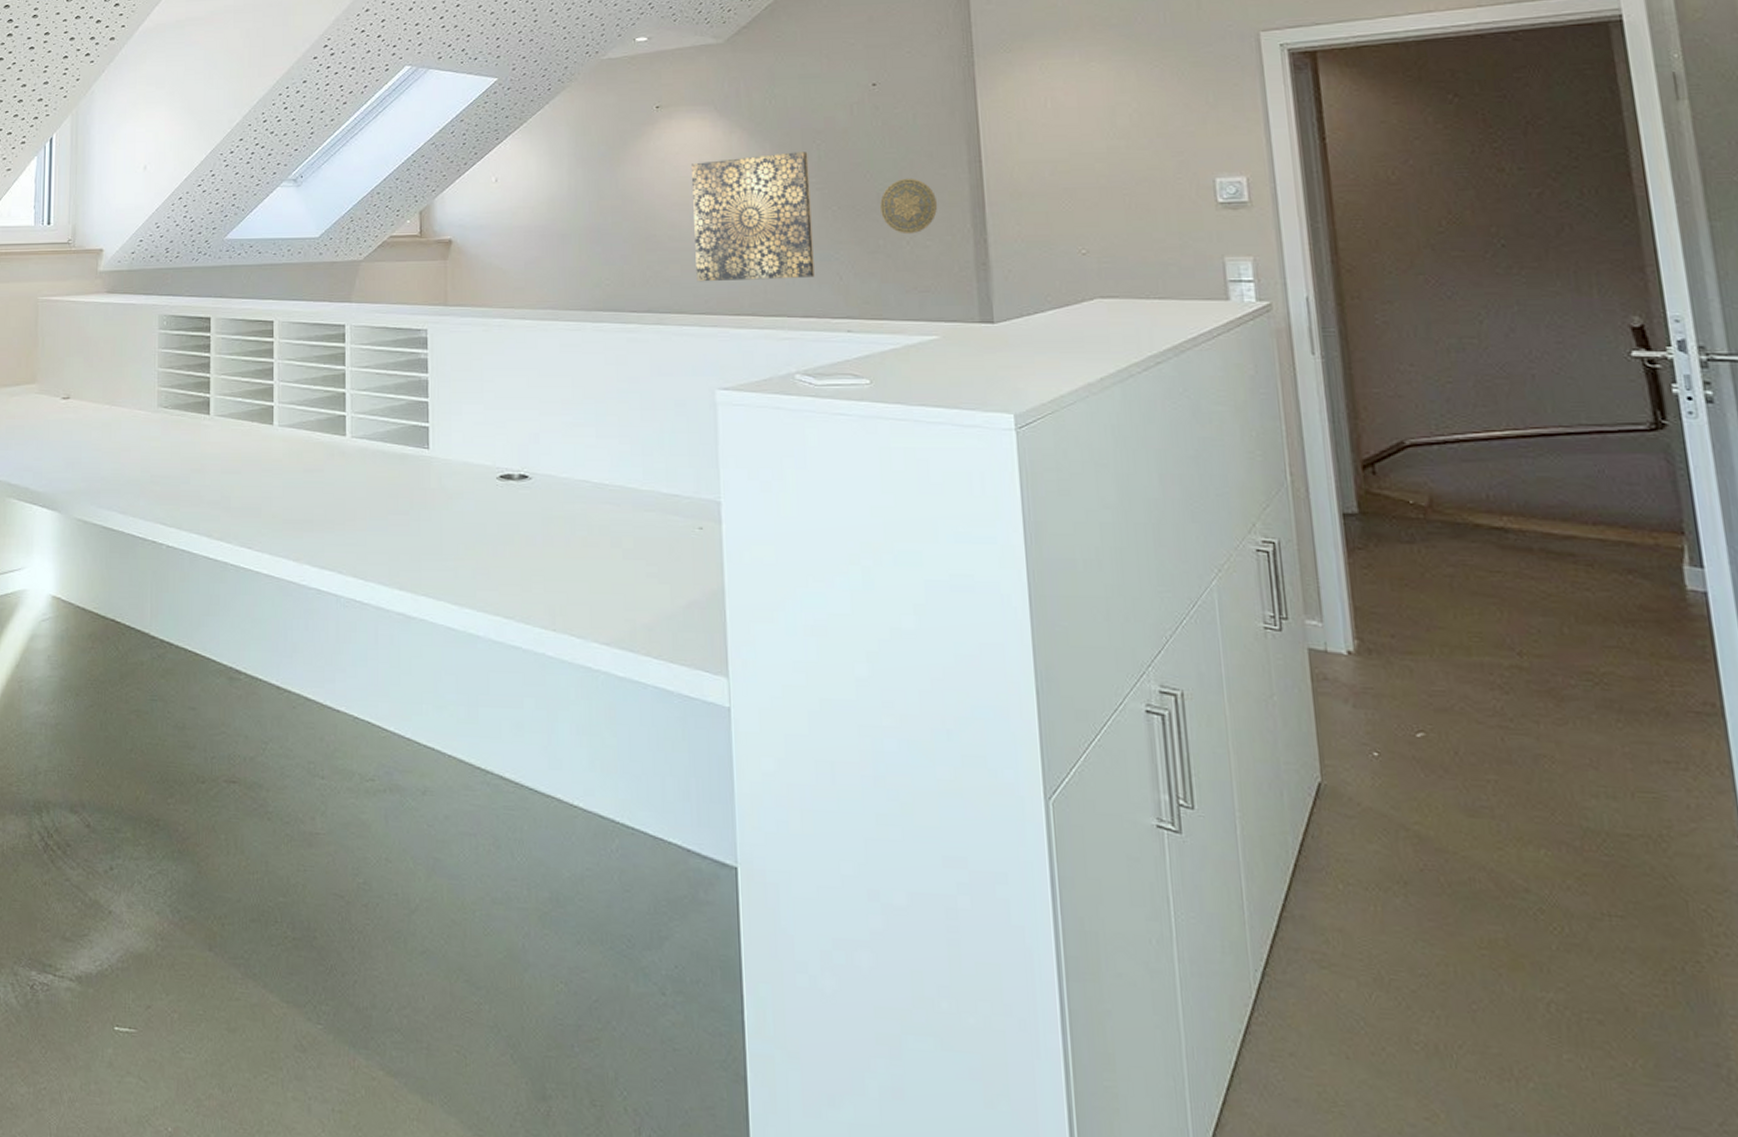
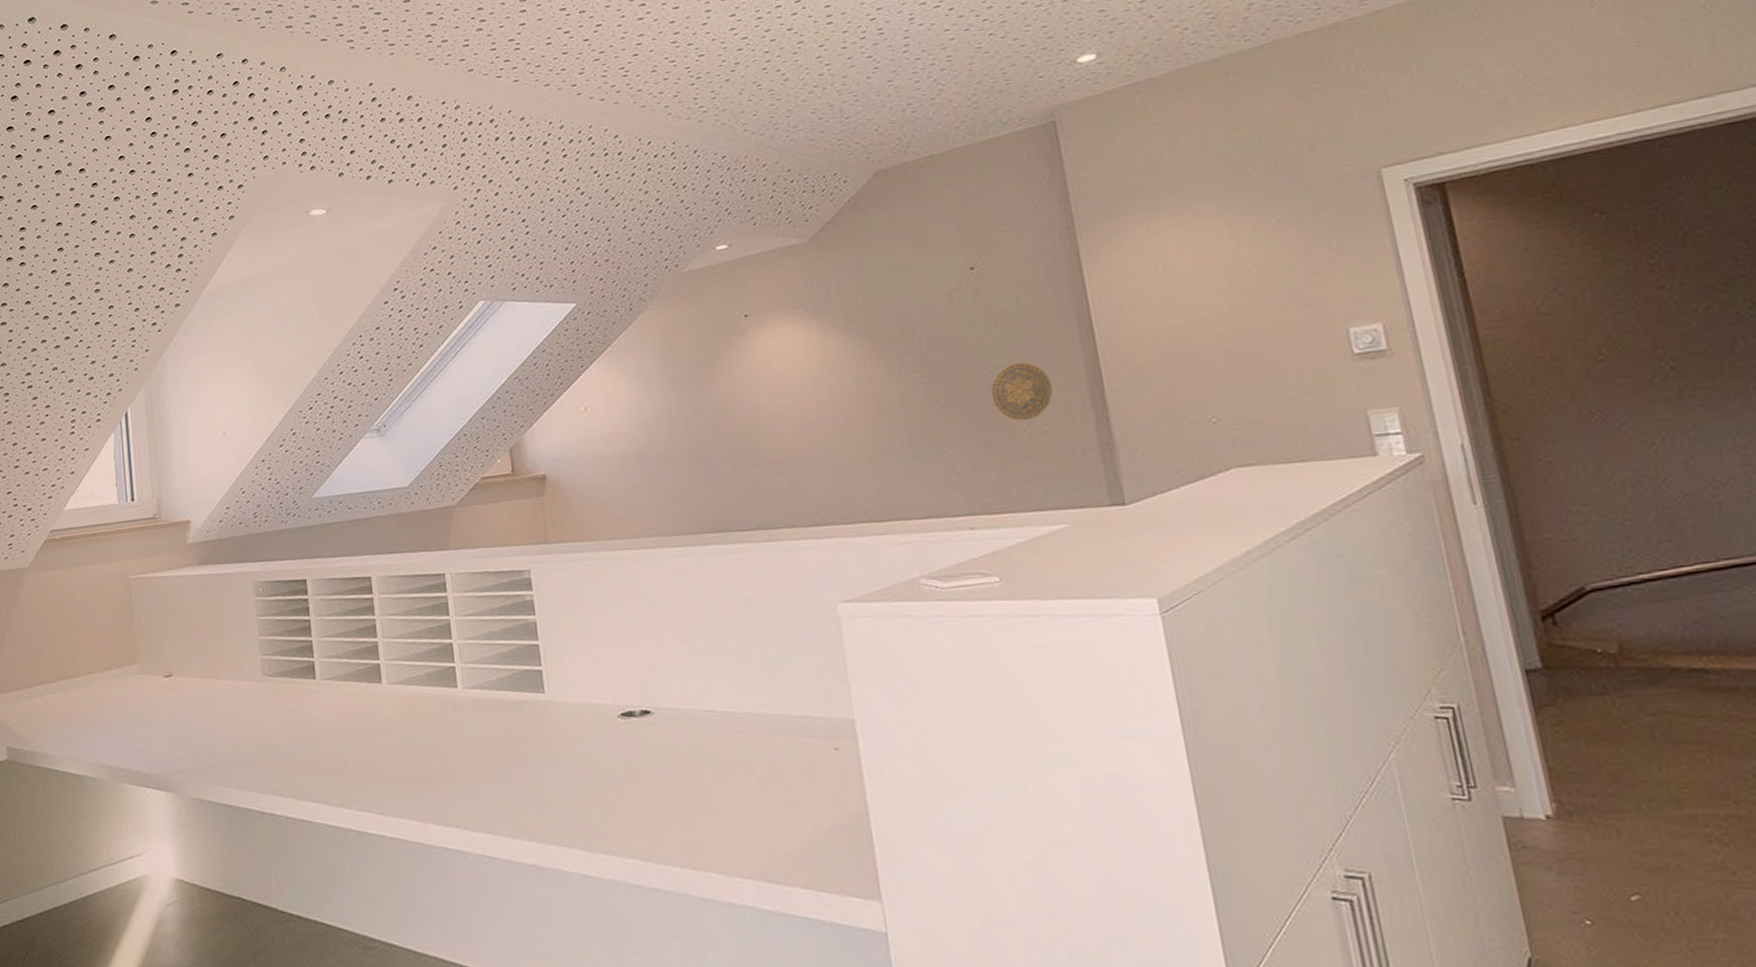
wall art: present [690,152,815,282] -> none [786,346,930,493]

